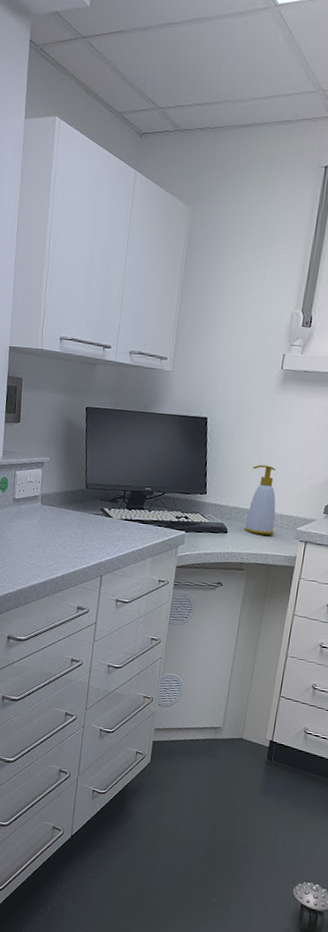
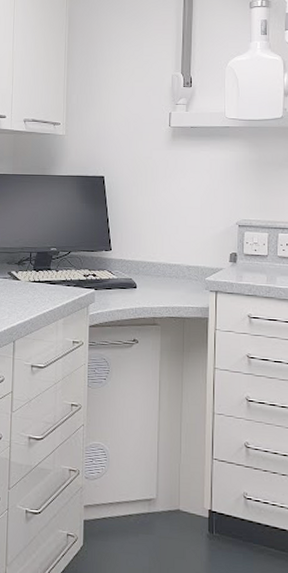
soap bottle: present [244,464,276,536] -> none [154,218,183,288]

